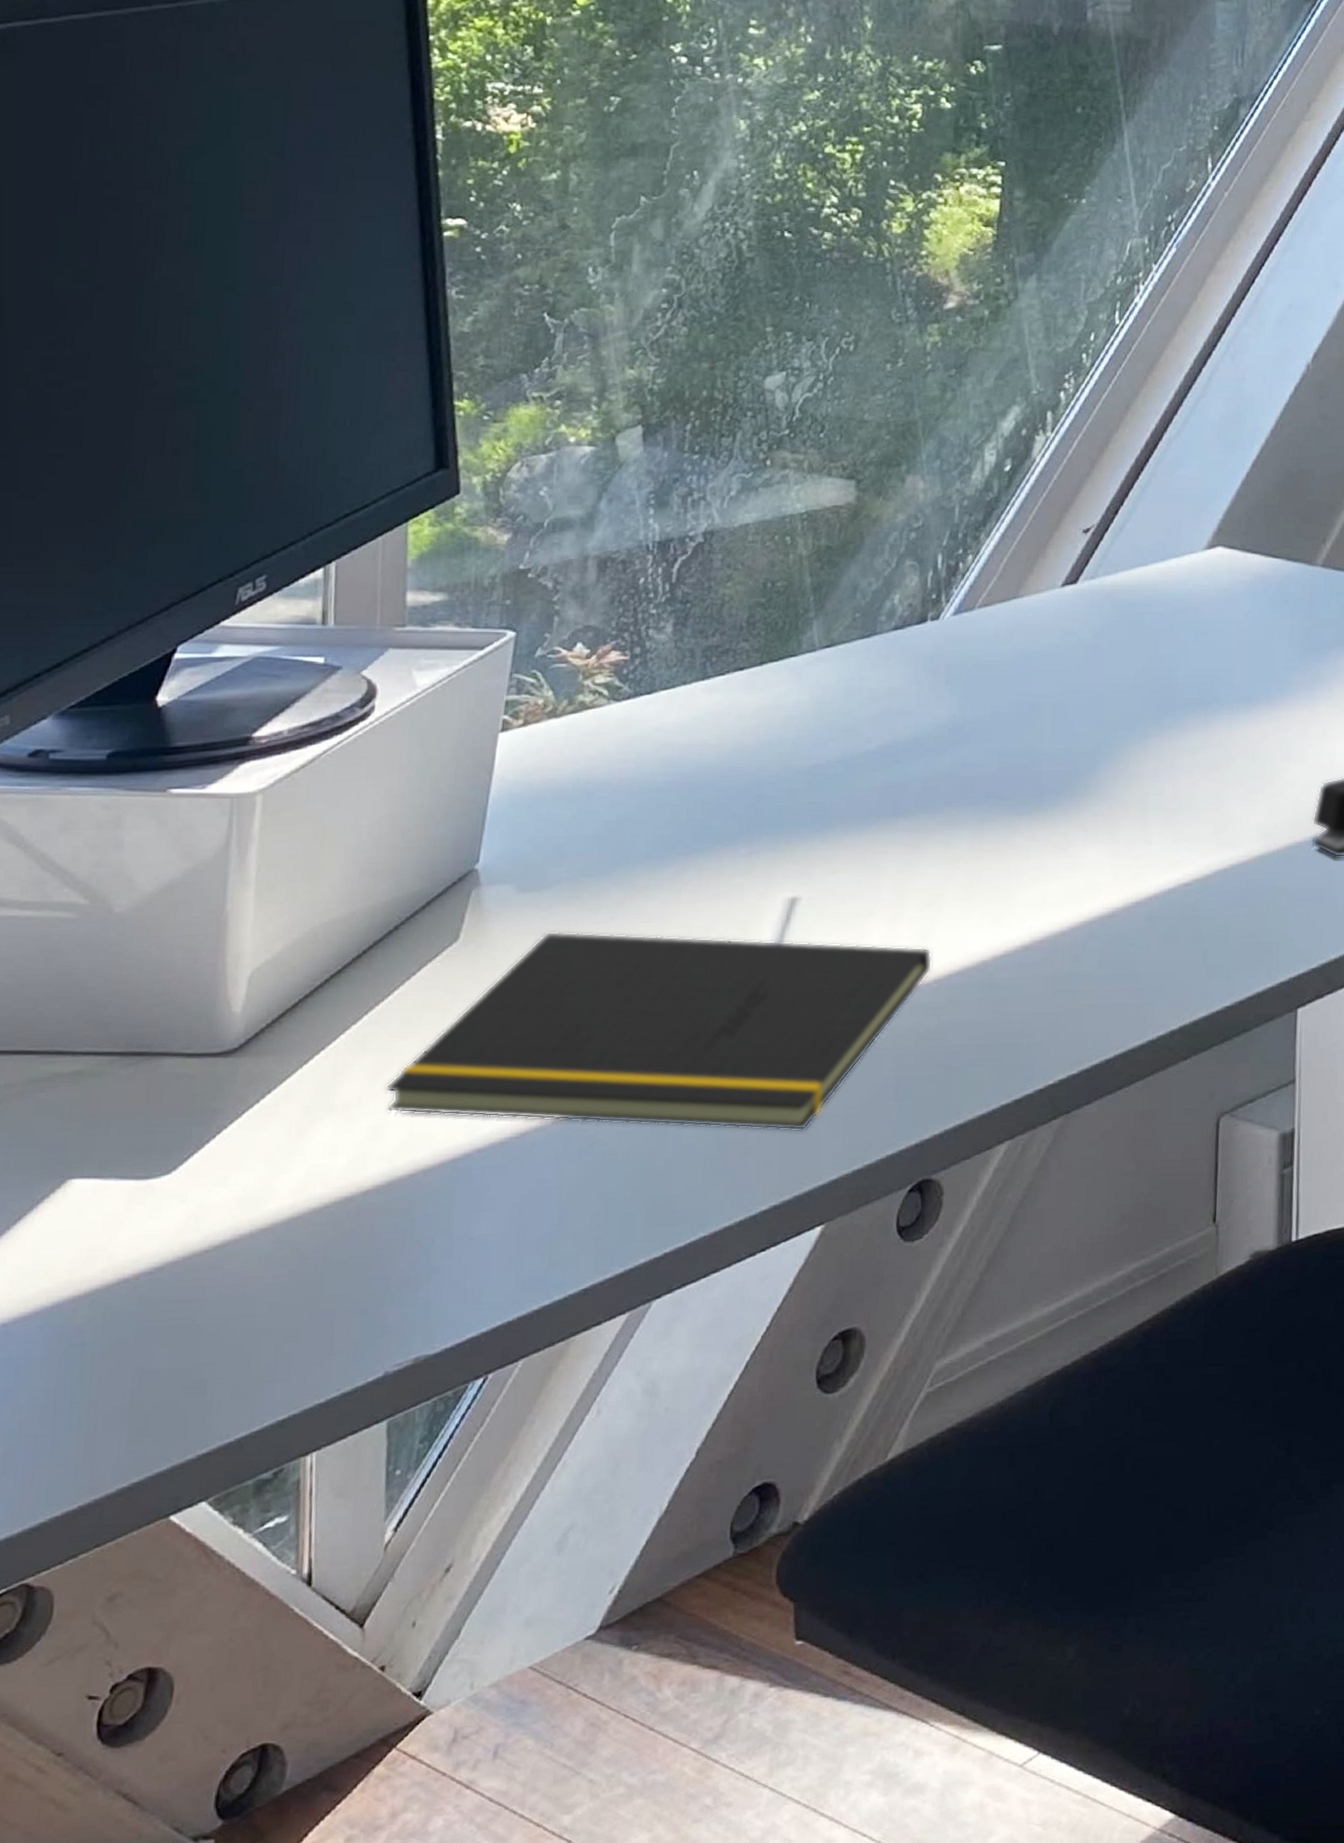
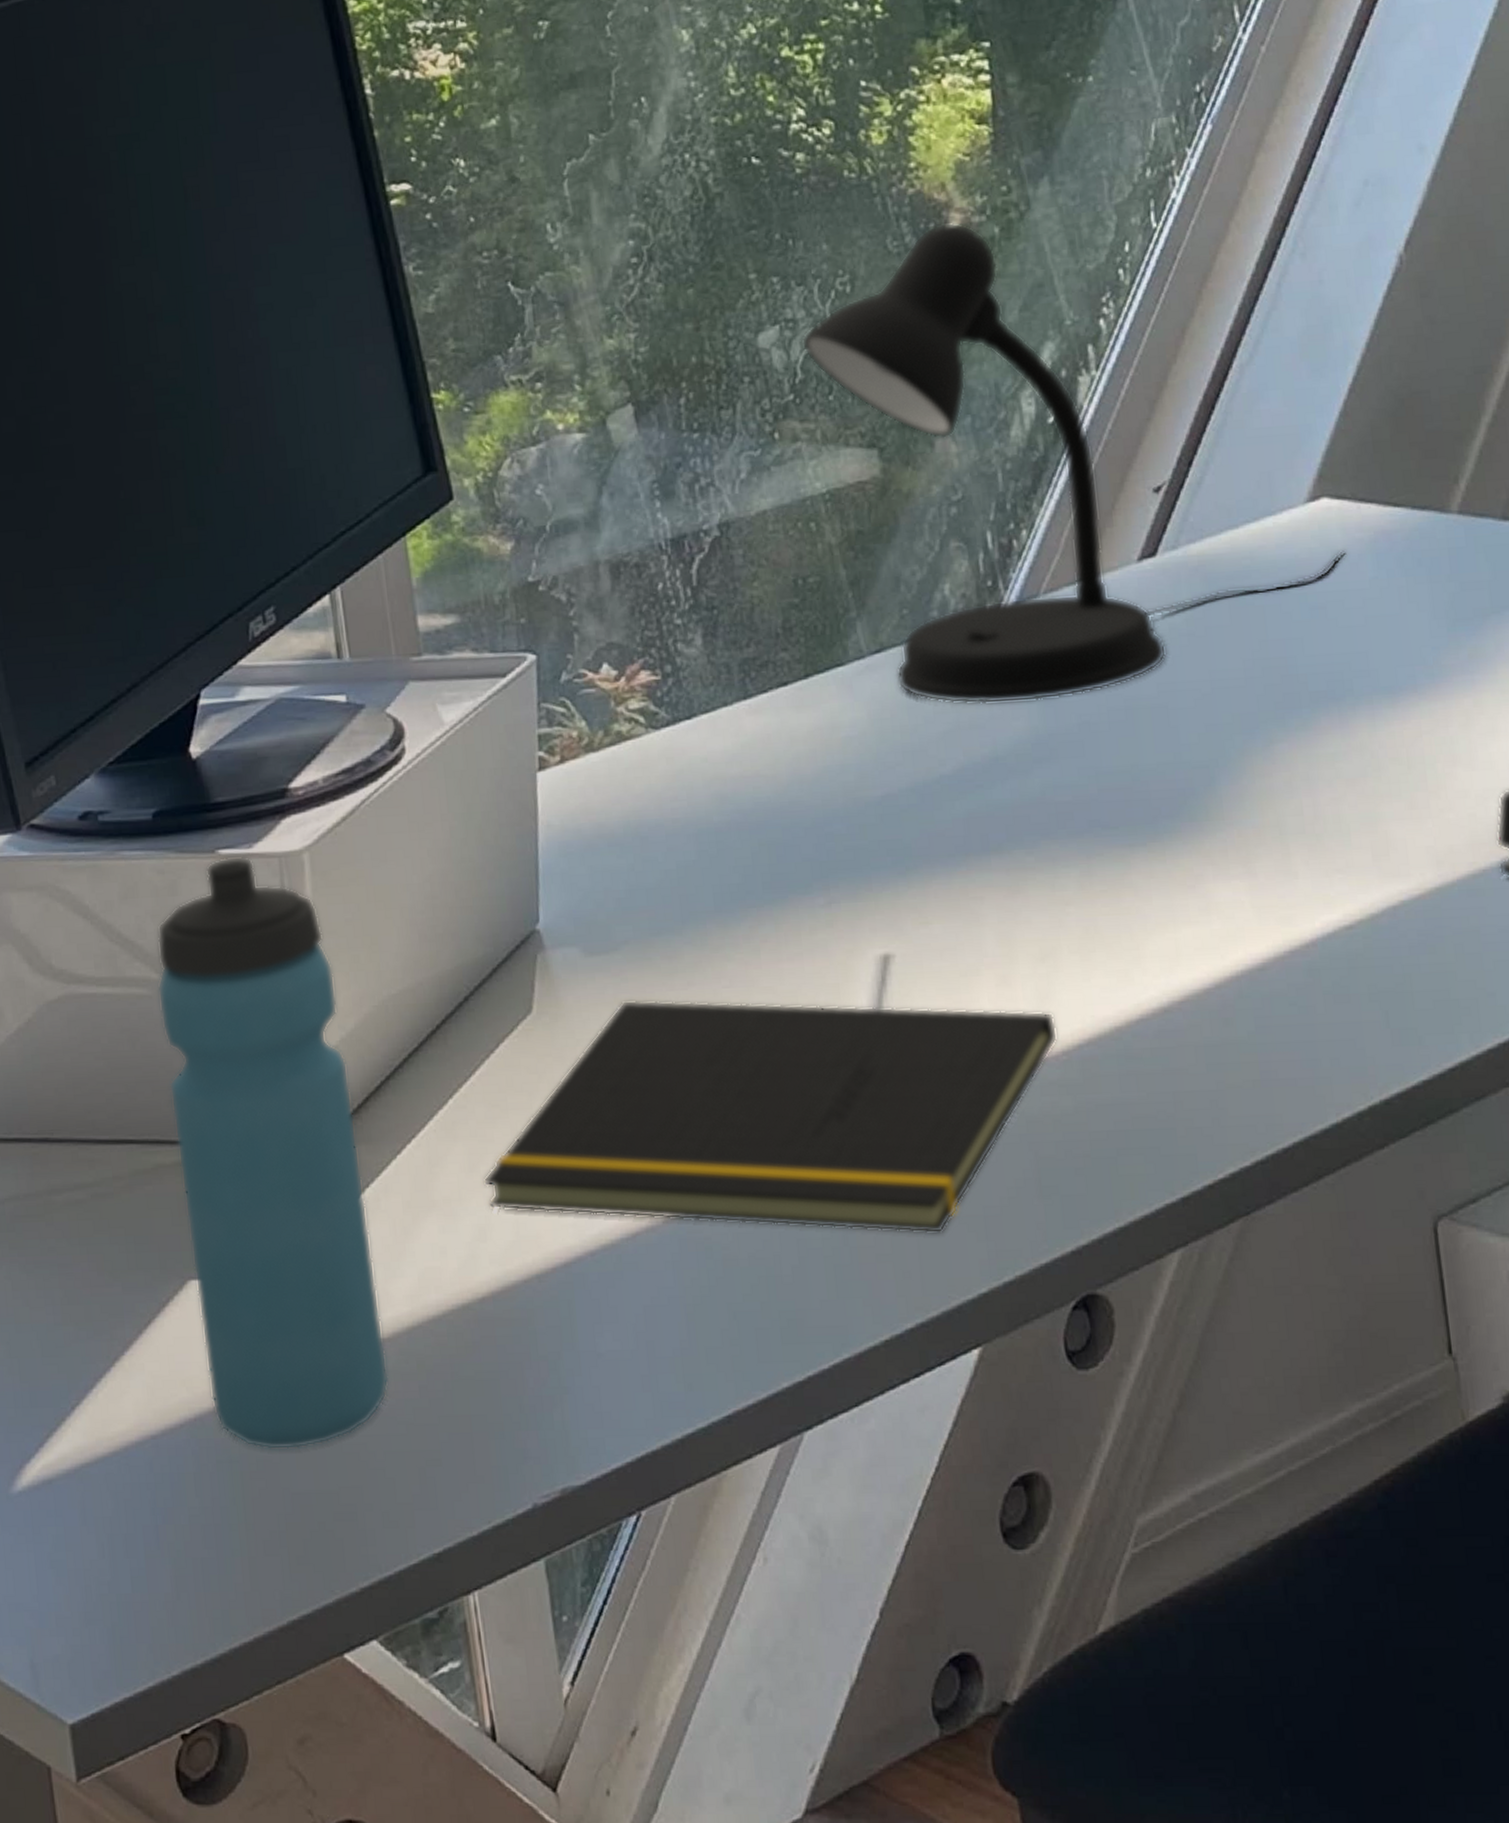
water bottle: none [72,795,269,1333] -> present [157,856,389,1450]
desk lamp: none [803,302,1230,695] -> present [801,222,1346,705]

